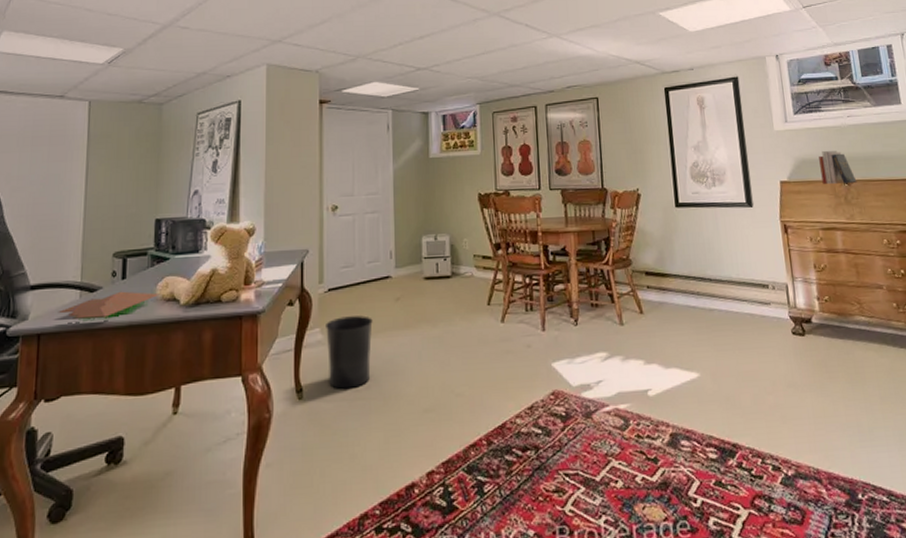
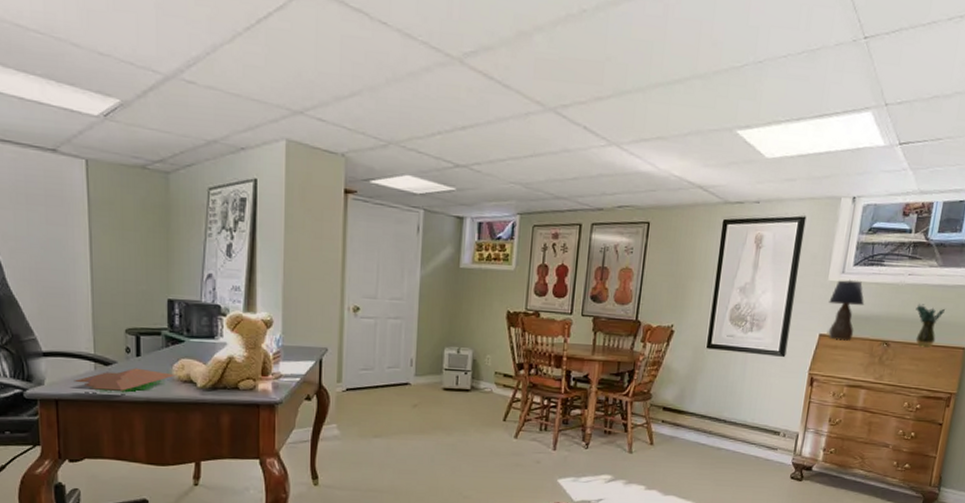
waste bin: present [326,315,373,389] -> none [342,416,389,481]
table lamp: none [780,127,815,186] -> present [829,279,865,341]
books: present [819,150,857,185] -> none [862,307,897,345]
vase: none [864,142,893,183] -> present [915,304,945,348]

